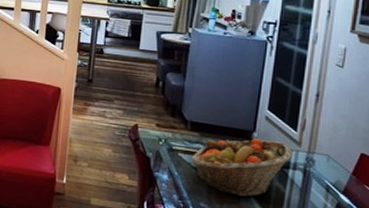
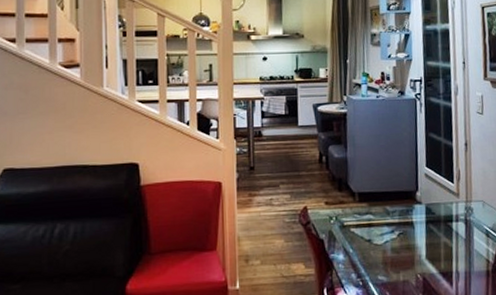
fruit basket: present [191,138,293,197] -> none [363,197,454,261]

